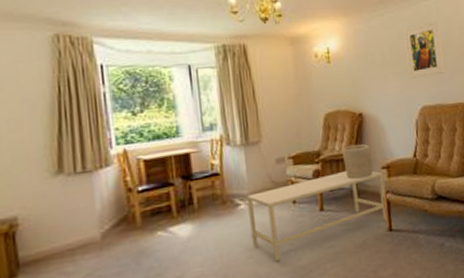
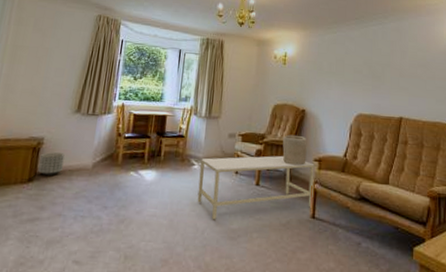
planter: none [19,230,58,265] -> present [38,152,65,175]
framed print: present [403,20,445,79] -> none [350,43,383,89]

